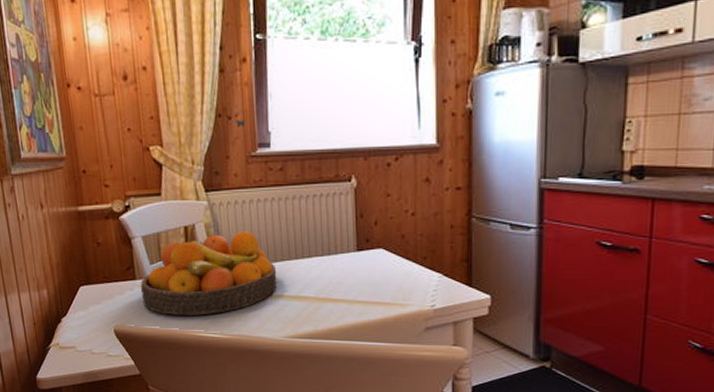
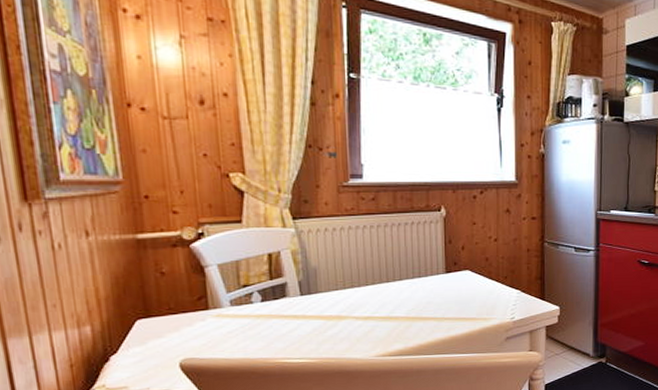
fruit bowl: present [140,231,278,316] -> none [214,257,368,344]

